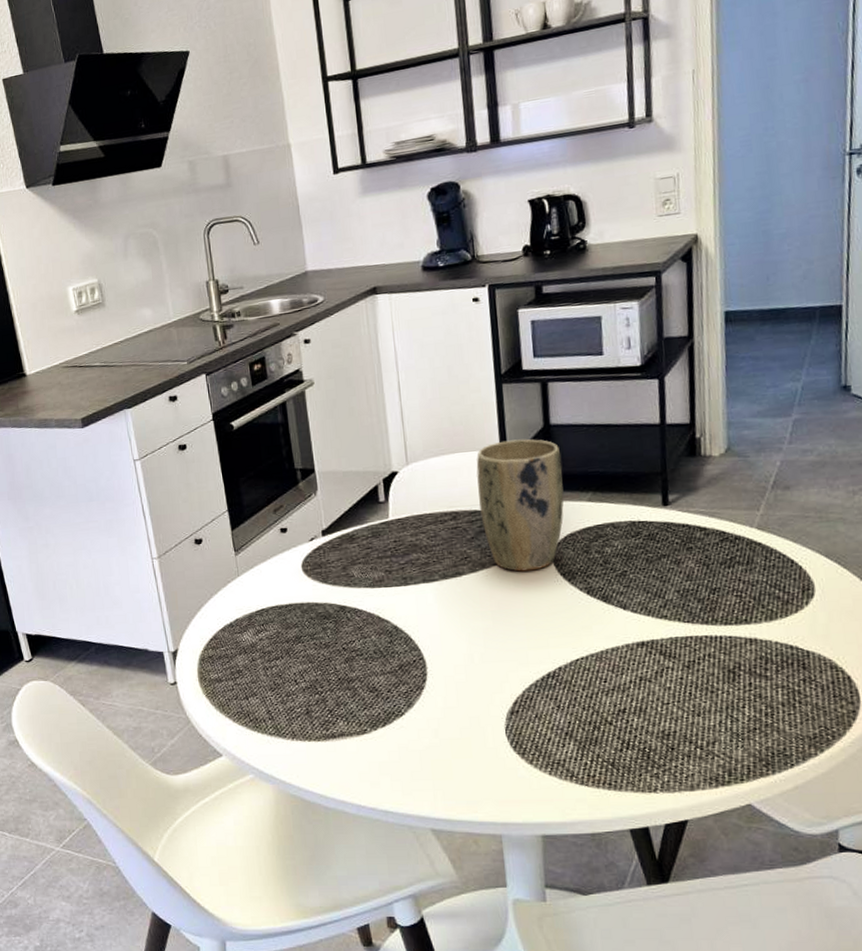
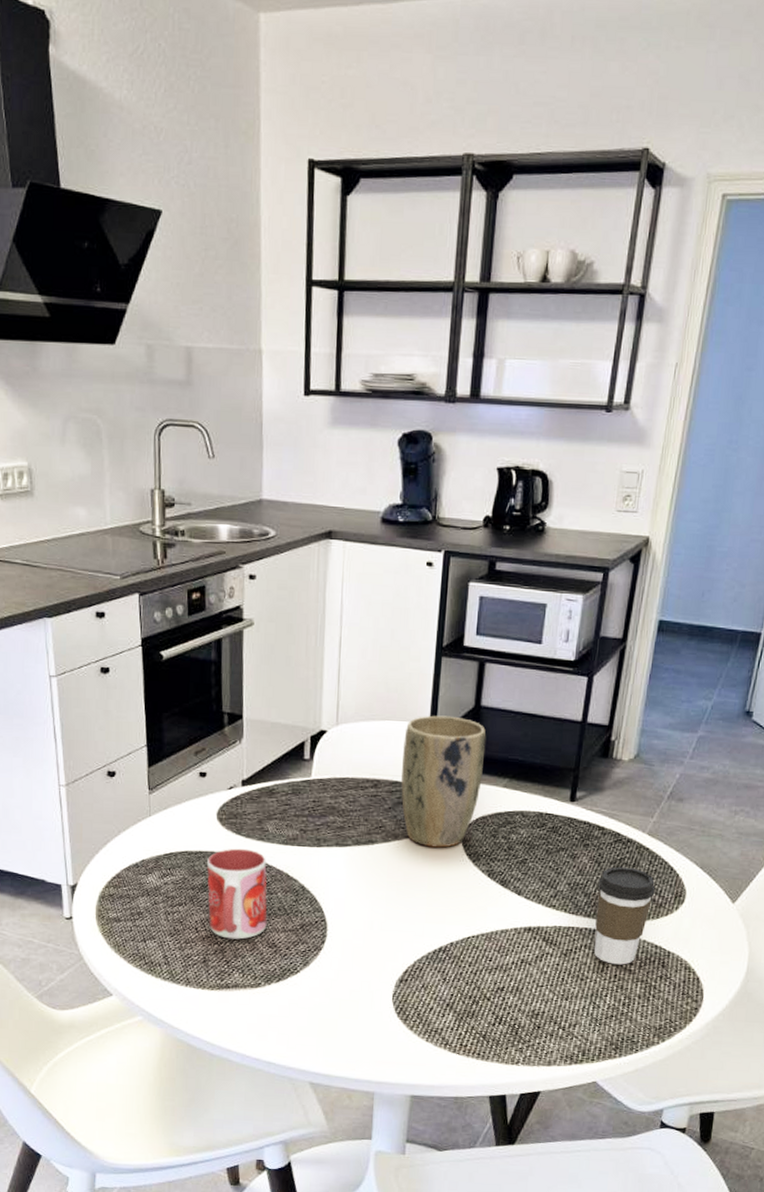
mug: none [298,596,365,688] -> present [207,848,268,940]
coffee cup: none [710,565,778,672] -> present [594,866,656,965]

